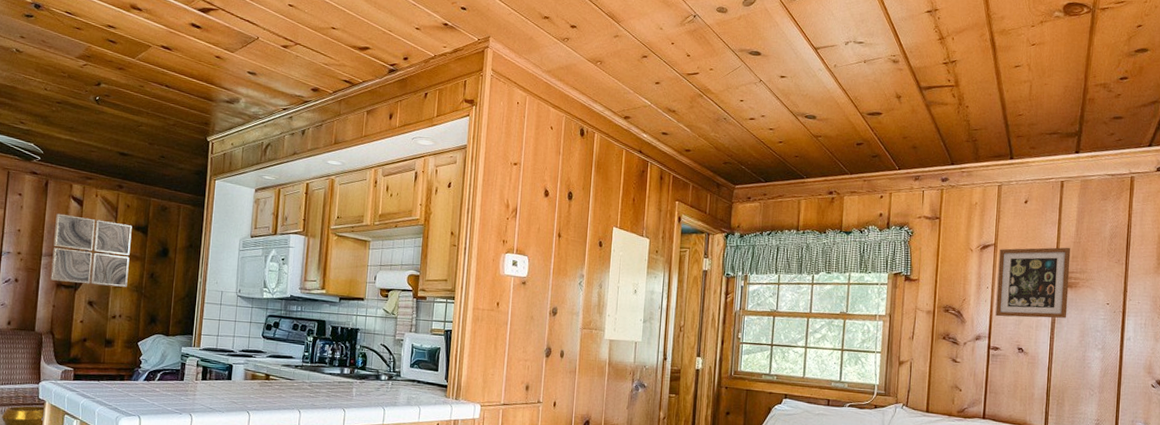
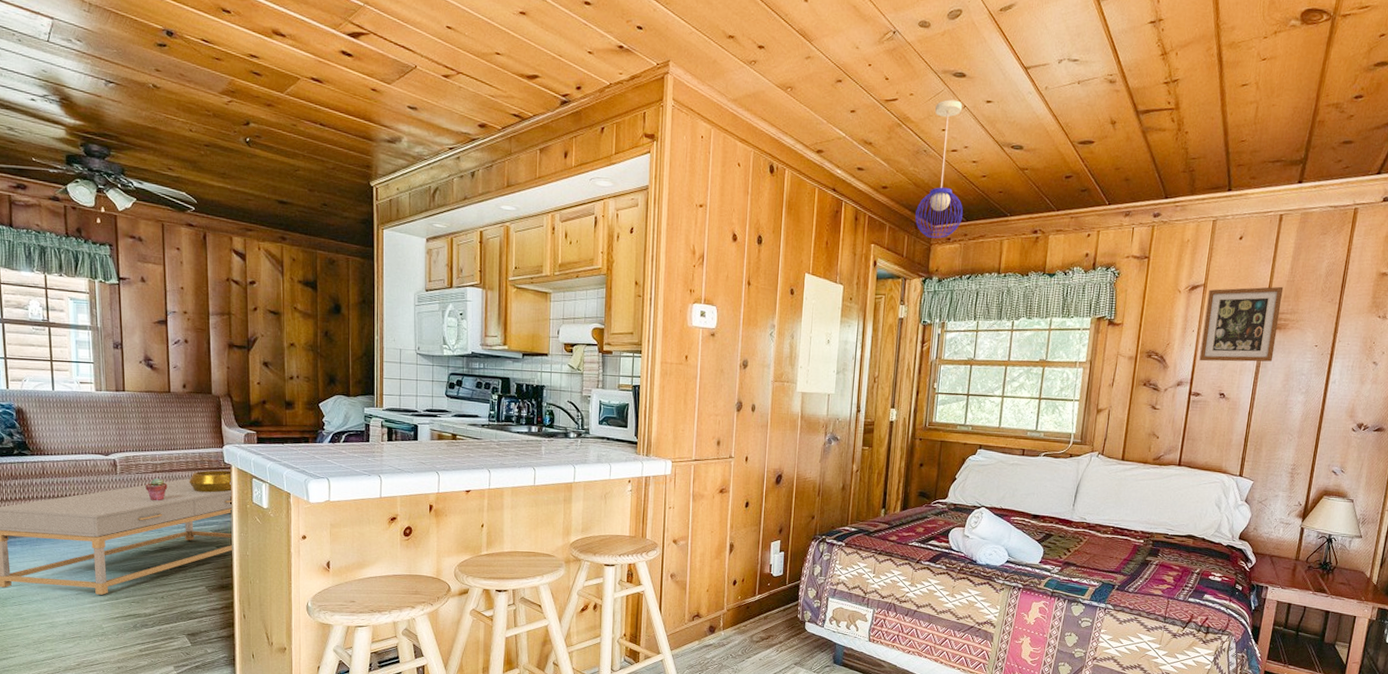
wall art: present [50,213,132,287] -> none [219,269,302,347]
pendant light: none [717,74,762,197] -> present [915,99,963,238]

